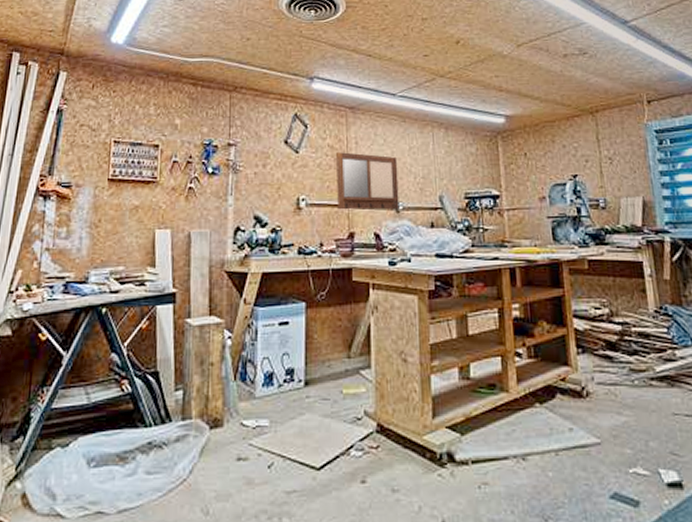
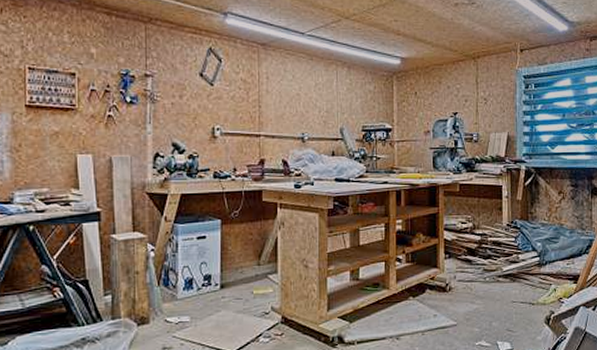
writing board: present [336,152,399,210] -> none [249,86,305,140]

